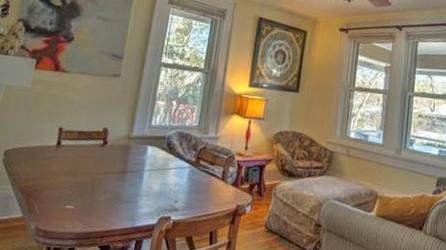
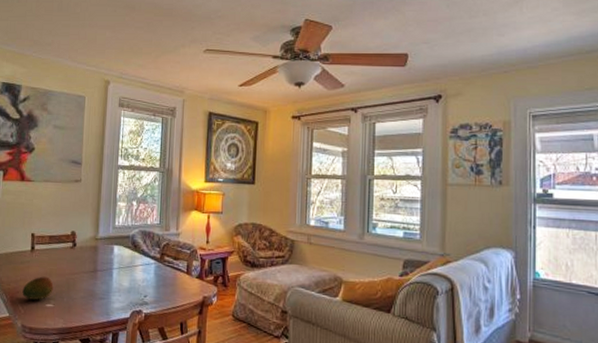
fruit: none [40,174,77,201] -> present [22,276,54,300]

